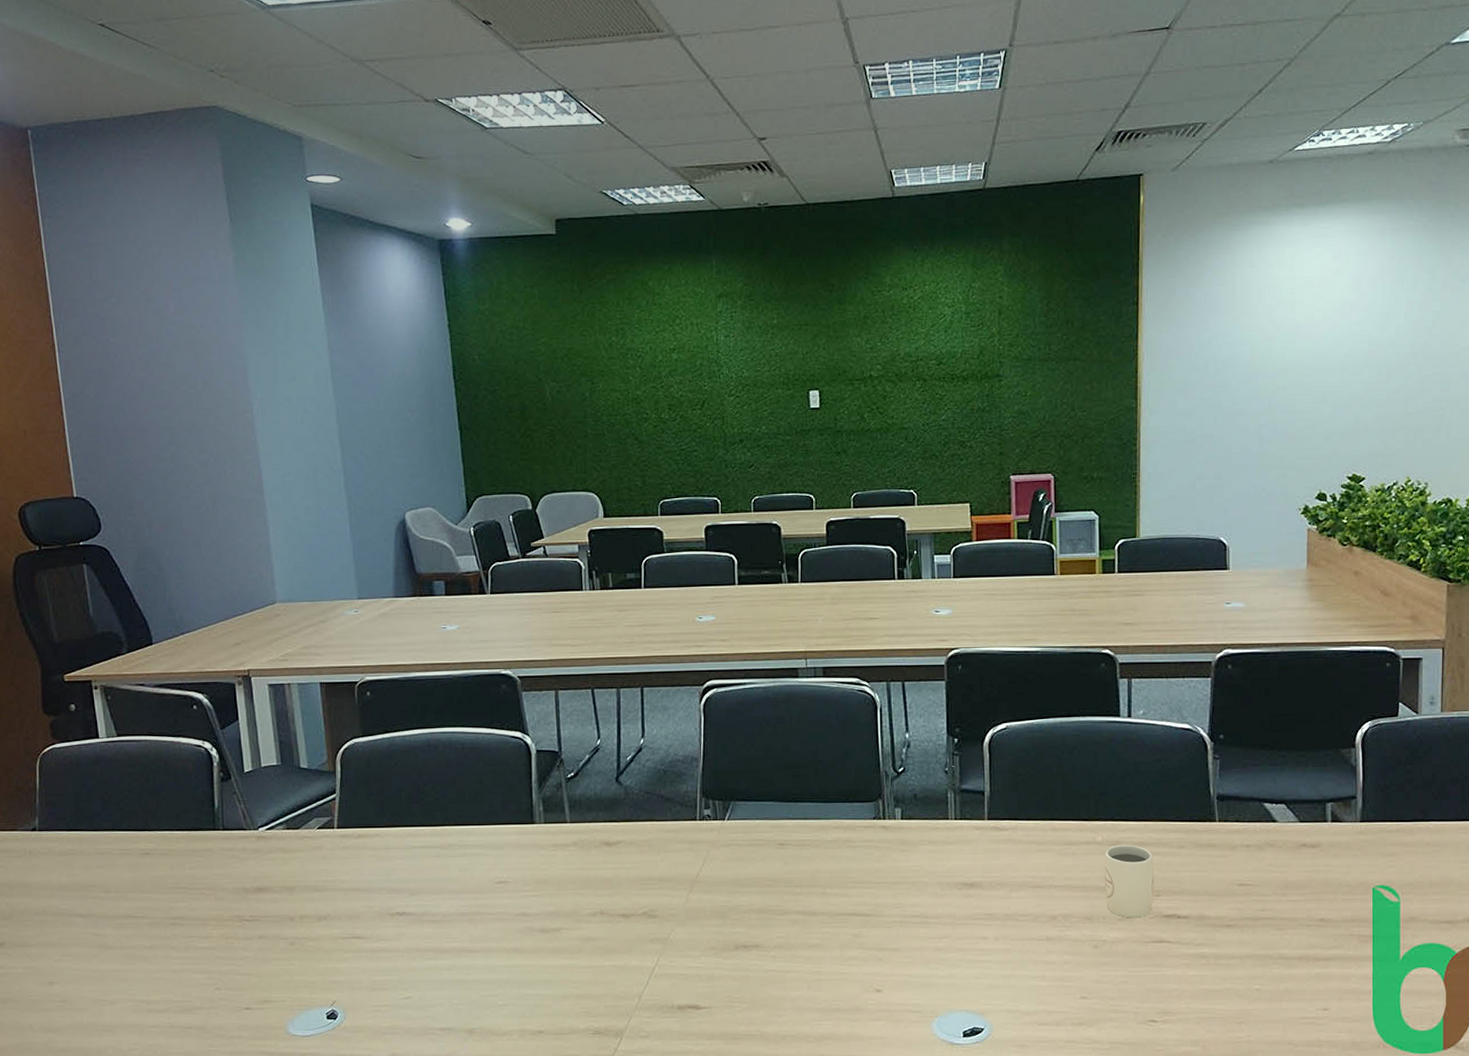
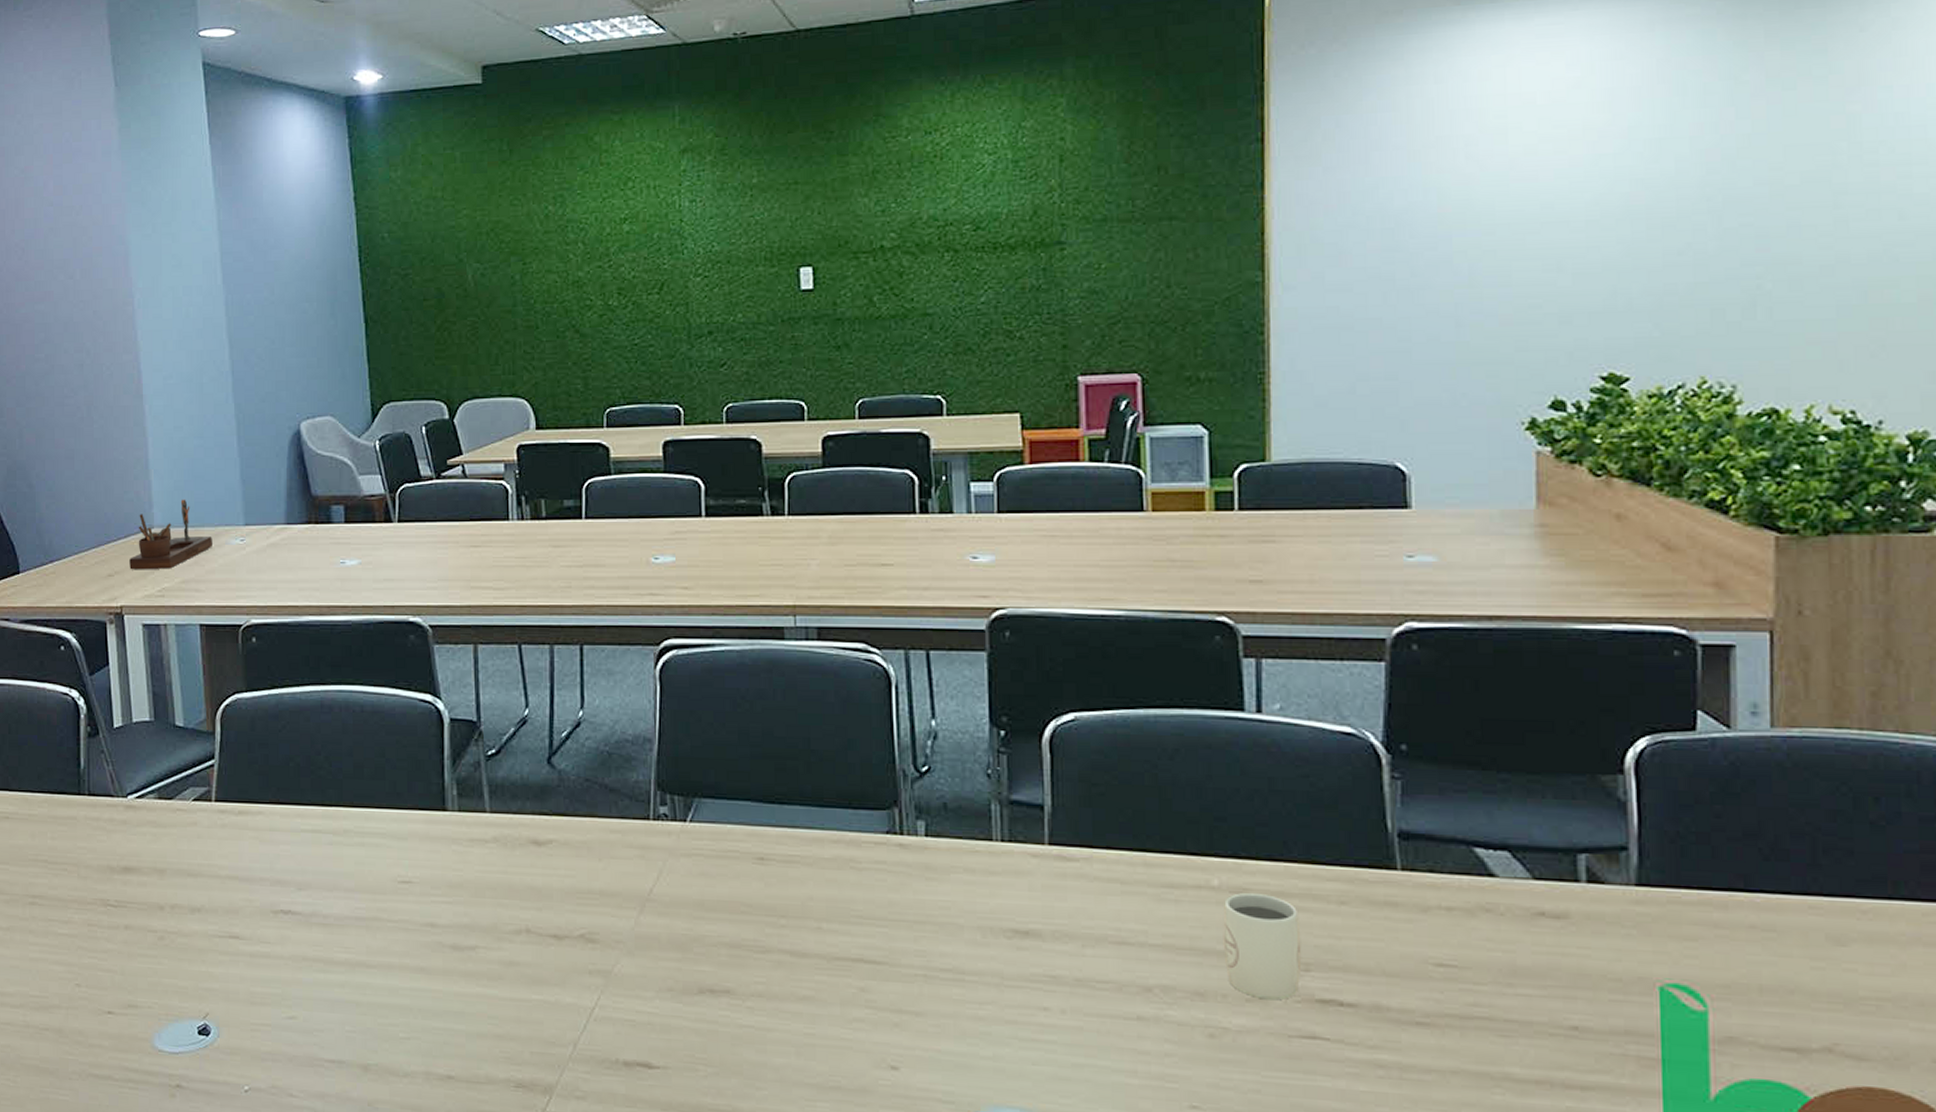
desk organizer: none [255,578,330,639] -> present [129,499,212,570]

